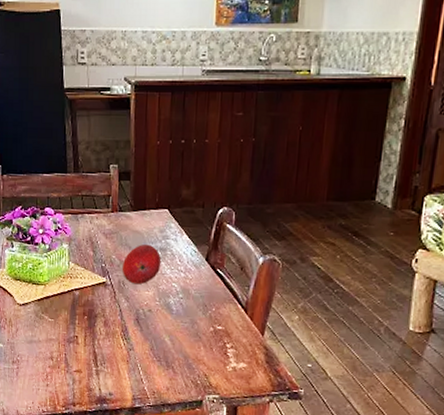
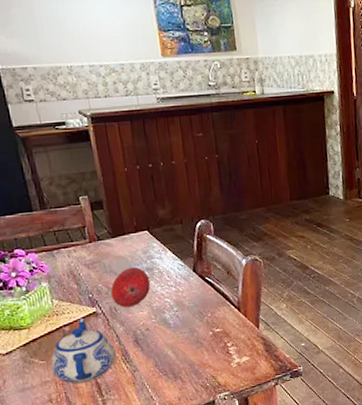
teapot: none [58,286,116,349] -> present [51,318,116,384]

